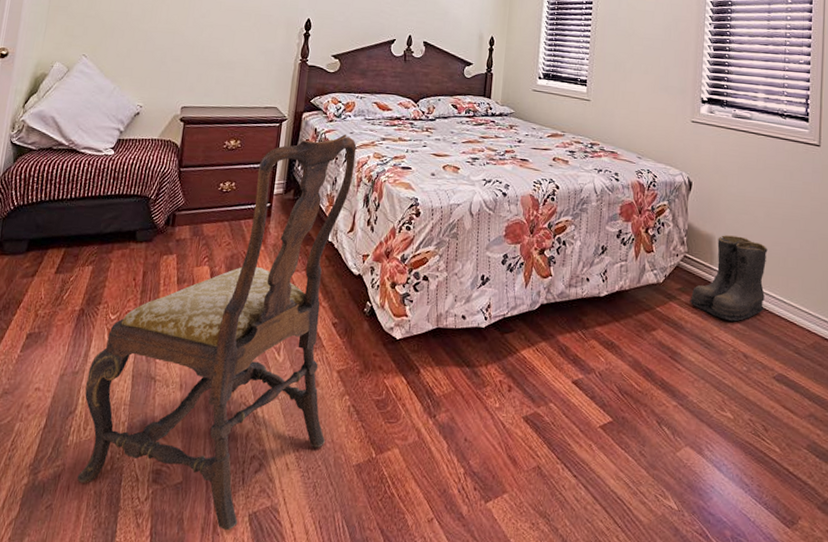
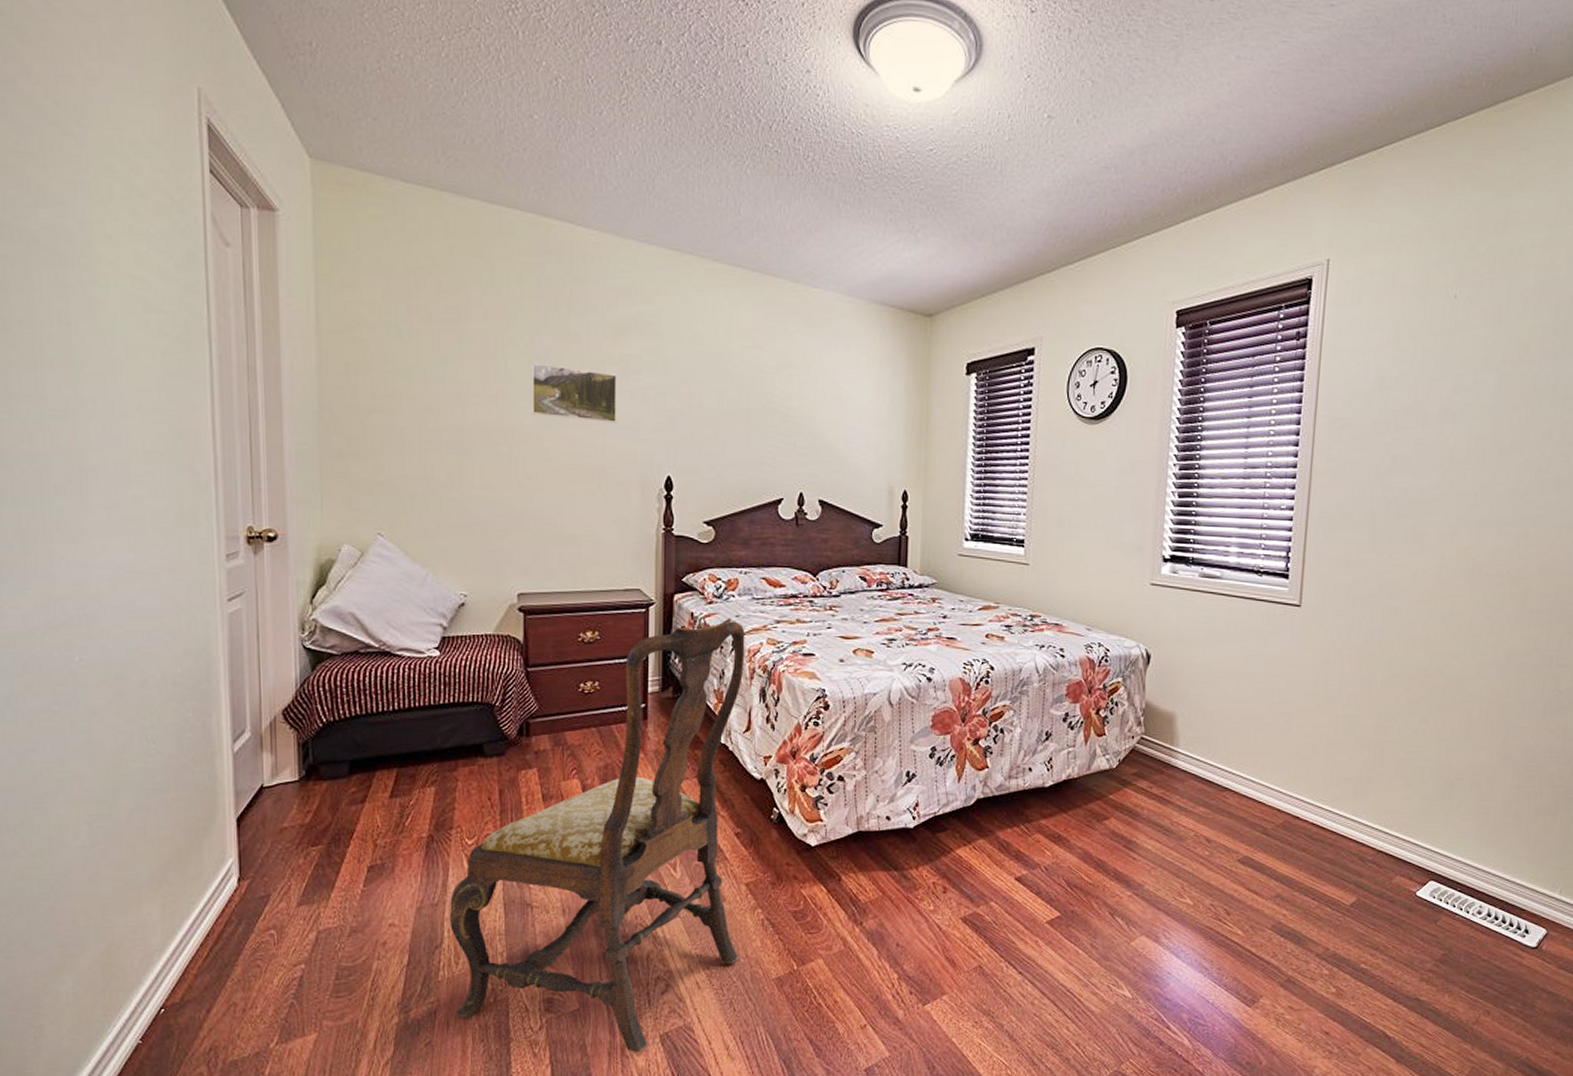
boots: present [689,235,768,322] -> none [1146,712,1236,805]

